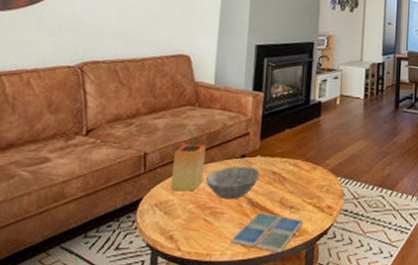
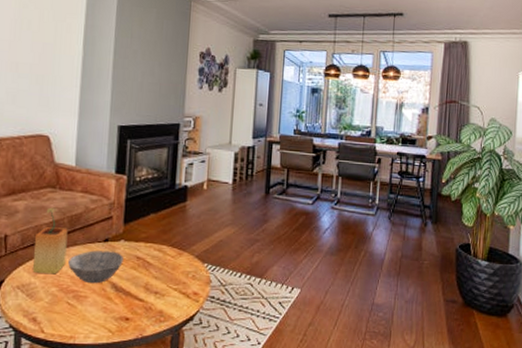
drink coaster: present [230,212,304,252] -> none [94,297,169,337]

